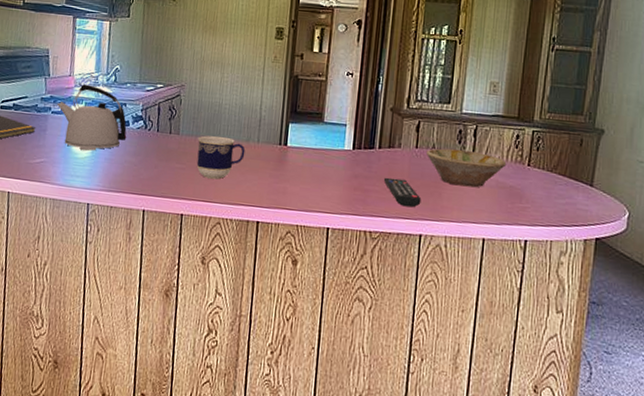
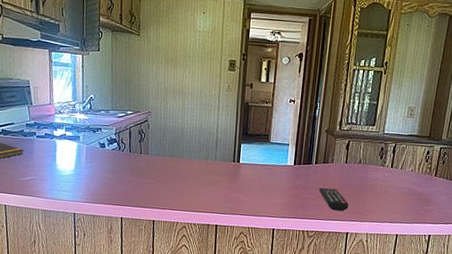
kettle: present [56,84,127,151] -> none [40,111,104,170]
cup: present [196,135,246,180] -> none [164,155,205,192]
bowl: present [425,148,507,188] -> none [353,163,418,194]

